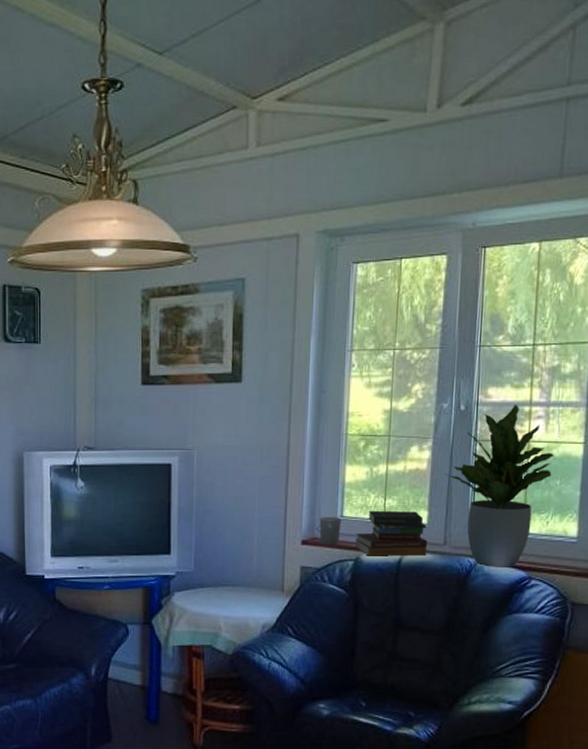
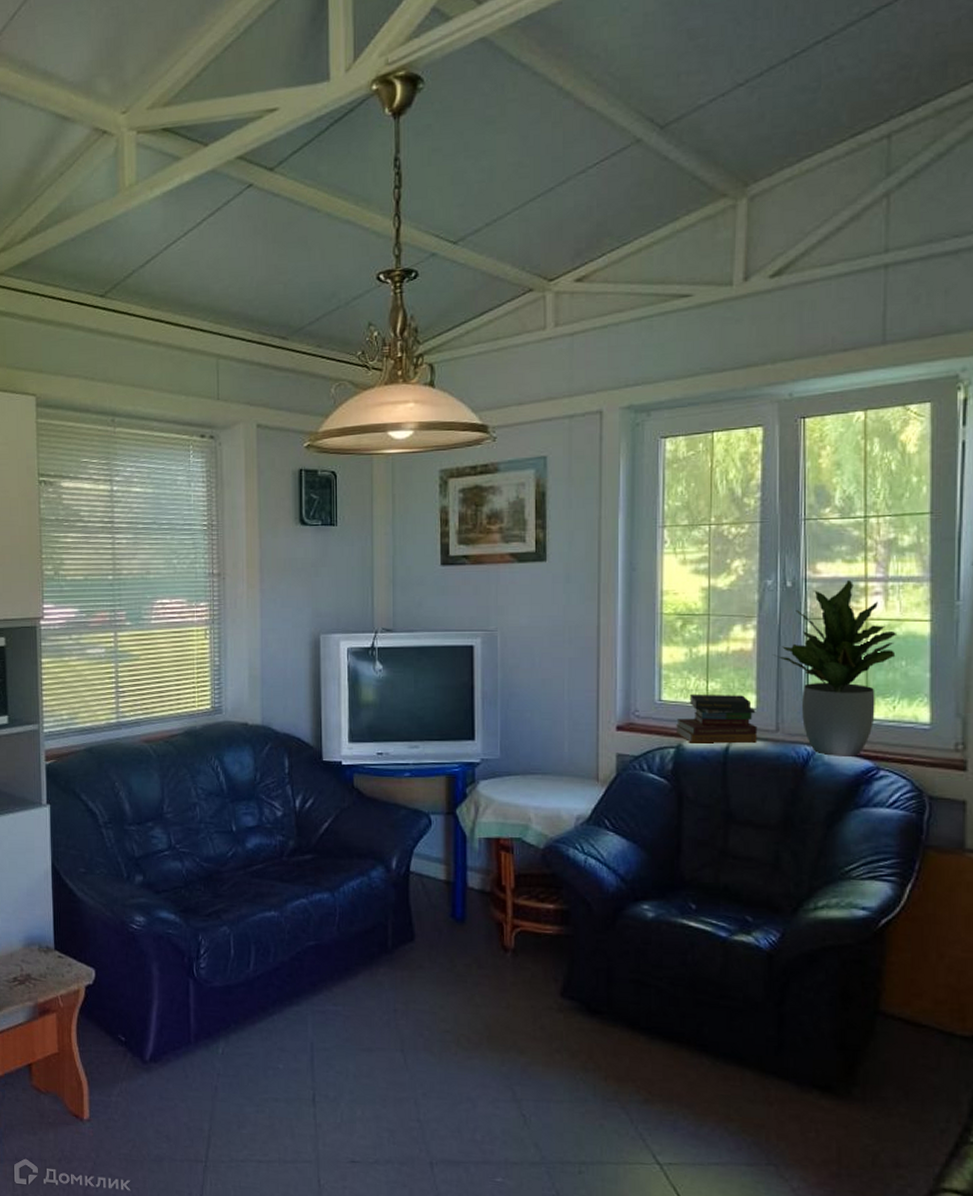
candle holder: present [319,516,341,546] -> none [635,700,659,732]

